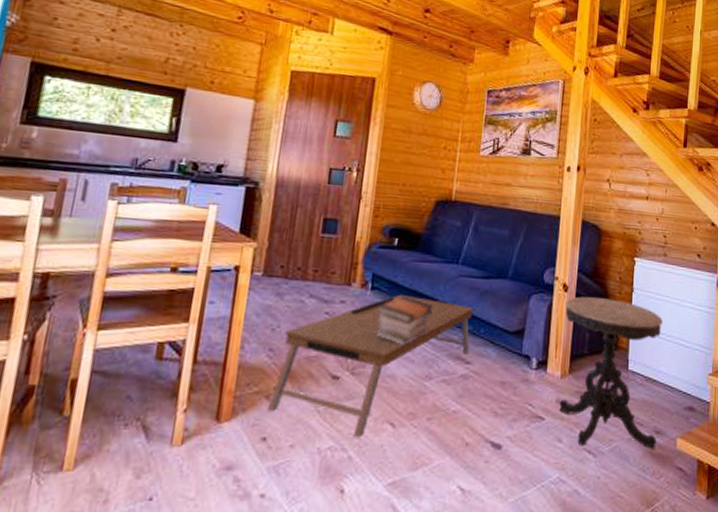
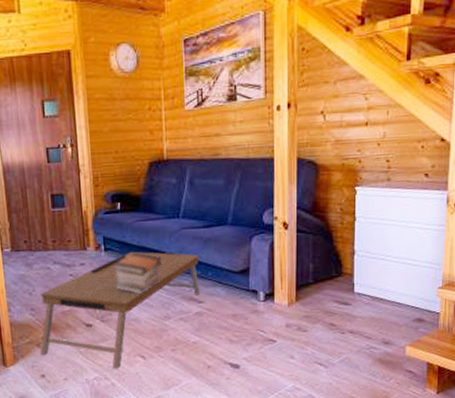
side table: present [559,296,663,449] -> none [287,230,388,360]

